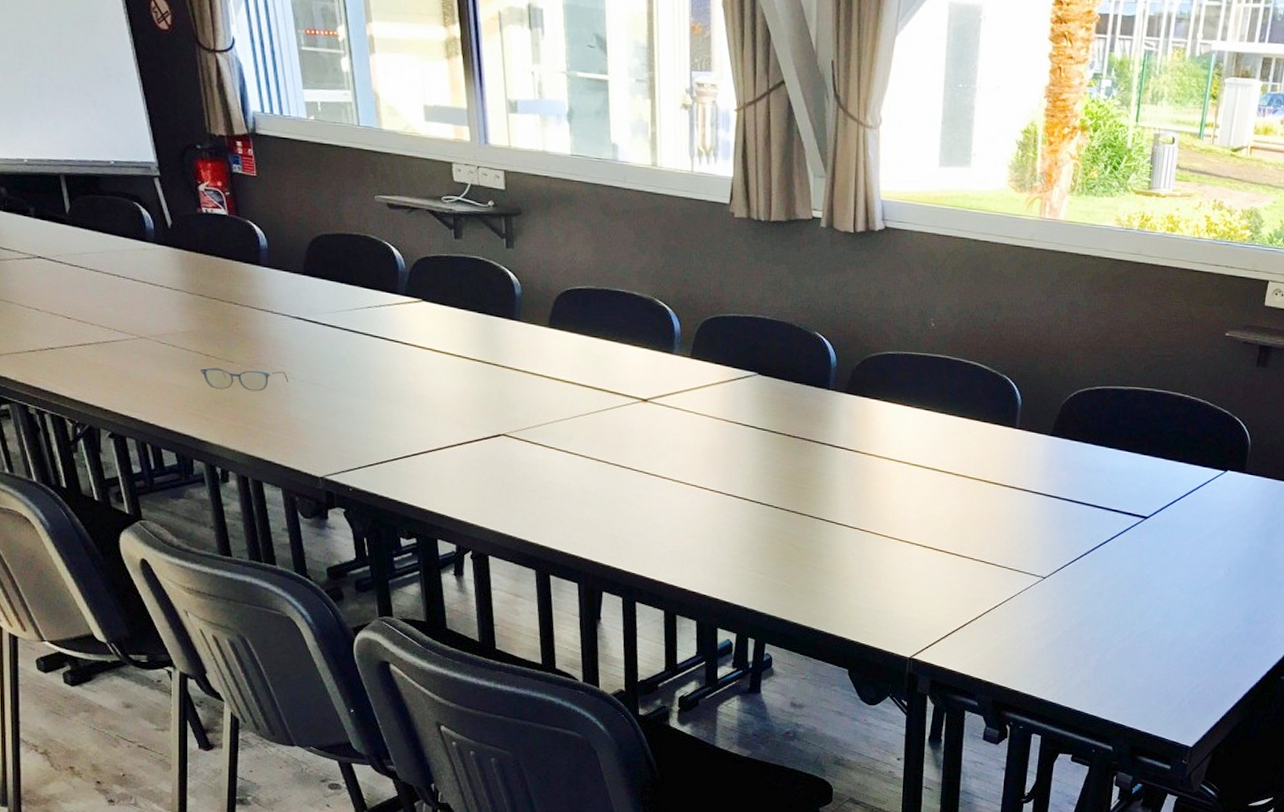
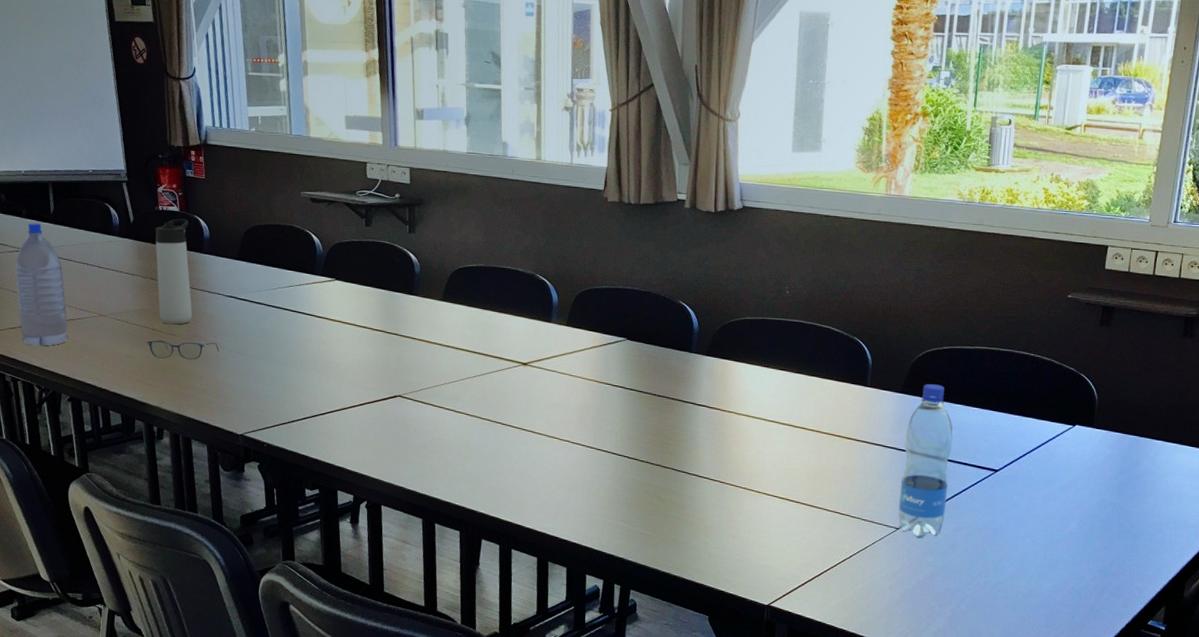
water bottle: none [26,224,103,373] -> present [15,223,69,346]
thermos bottle: none [199,224,253,350] -> present [155,219,193,325]
bottle: none [1045,426,1104,588] -> present [898,384,953,538]

